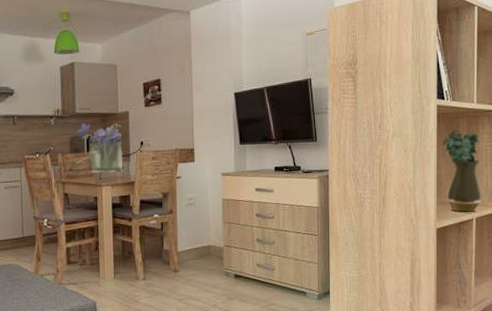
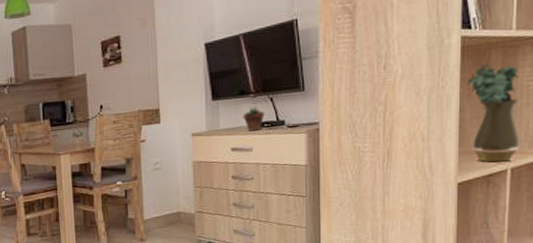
flower bouquet: present [75,123,123,179] -> none [31,87,82,148]
succulent plant: none [266,147,284,174] -> present [243,100,265,131]

